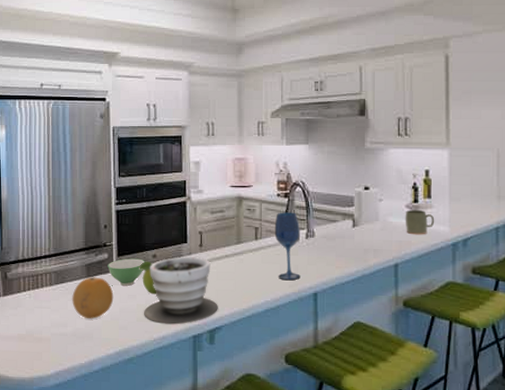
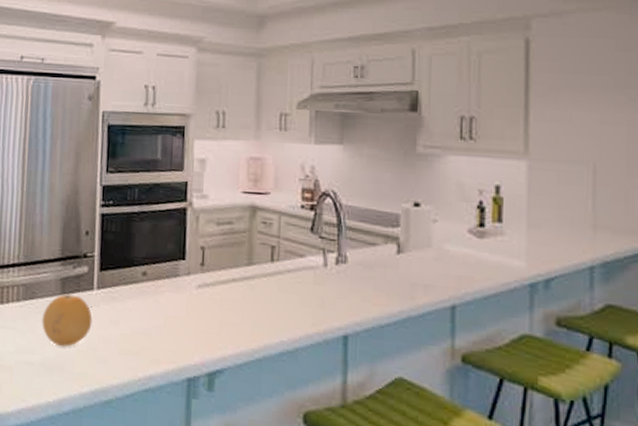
bowl: present [107,258,145,286] -> none [87,274,133,309]
fruit: present [139,261,156,295] -> none [125,279,147,322]
planter: present [144,256,218,324] -> none [128,276,221,362]
wineglass: present [274,212,301,281] -> none [295,228,329,317]
mug: present [405,209,435,235] -> none [466,235,507,270]

